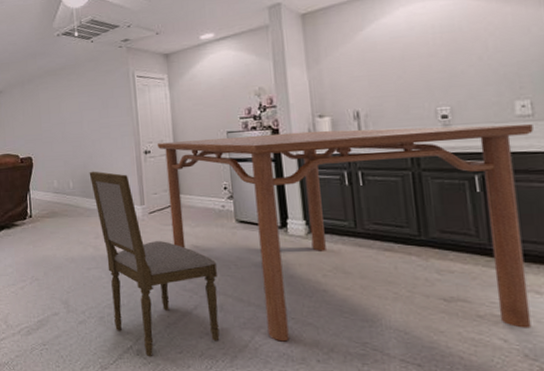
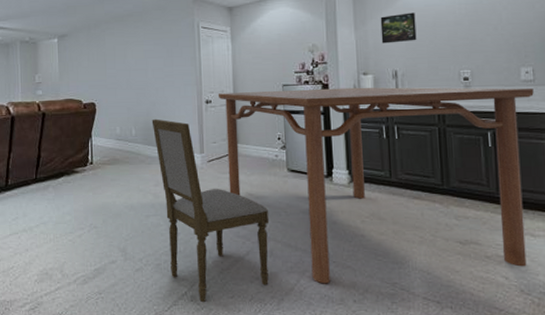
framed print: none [336,46,382,83] -> present [380,12,417,44]

